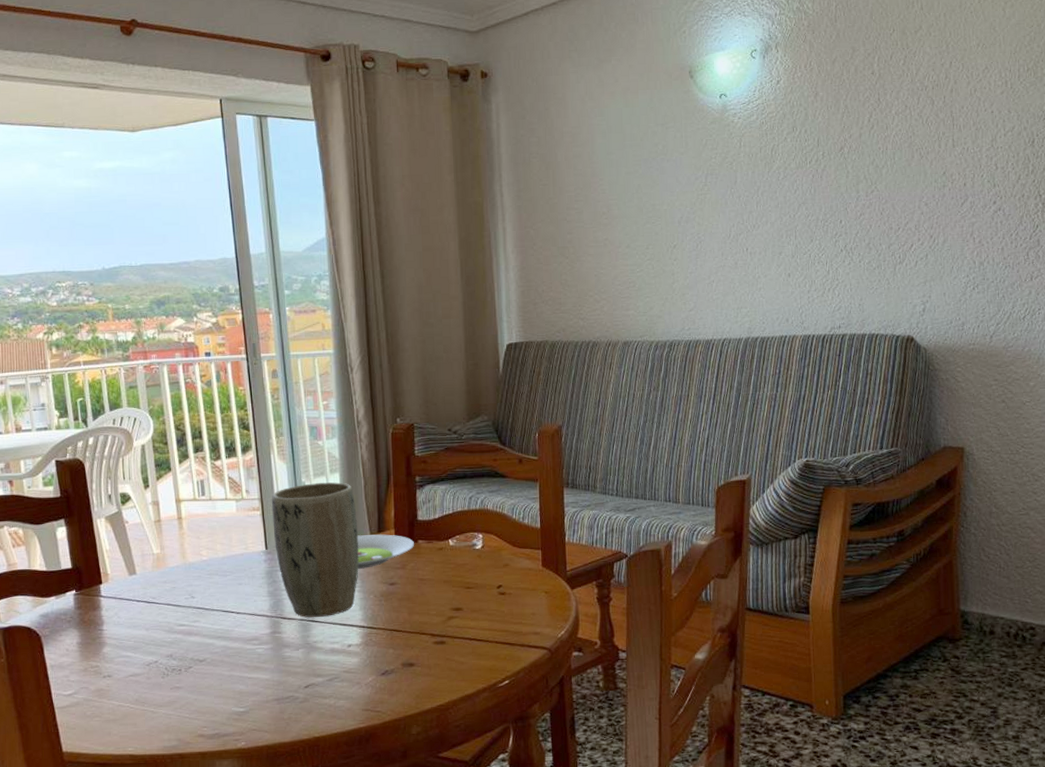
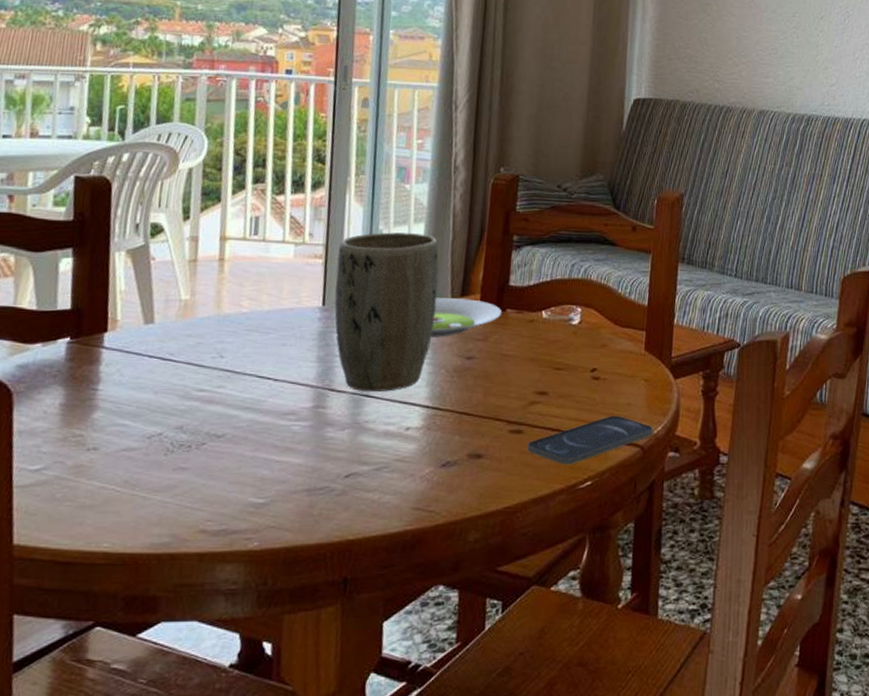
smartphone: none [450,623,558,668] -> present [527,415,654,465]

